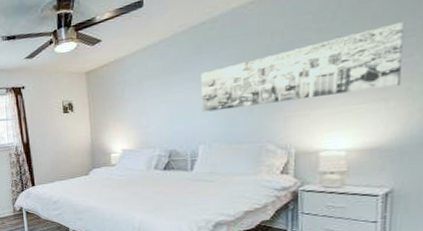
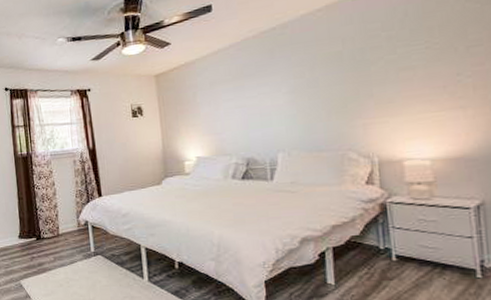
wall art: present [201,22,405,112] -> none [275,31,475,118]

